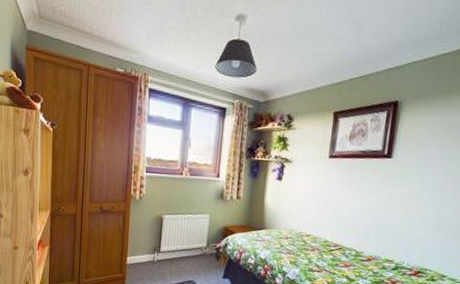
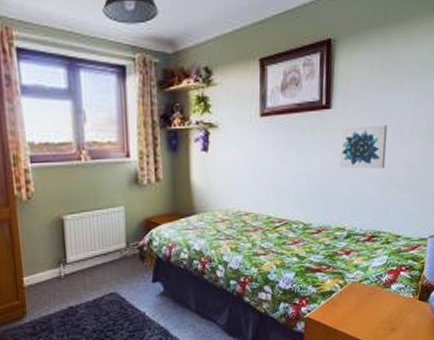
wall art: none [393,175,443,215] -> present [339,125,388,169]

